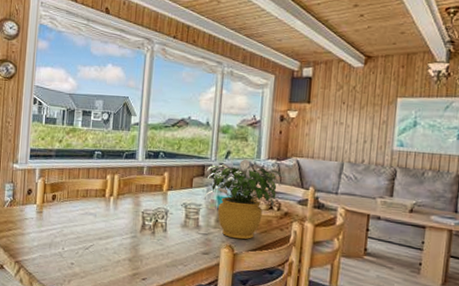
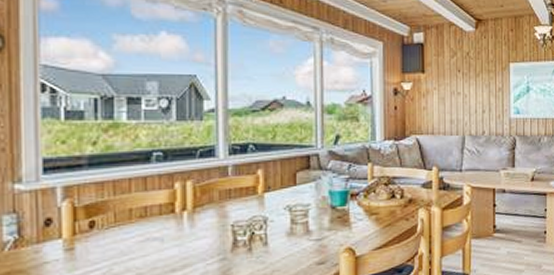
potted flower: present [205,159,282,240] -> none [313,142,402,239]

